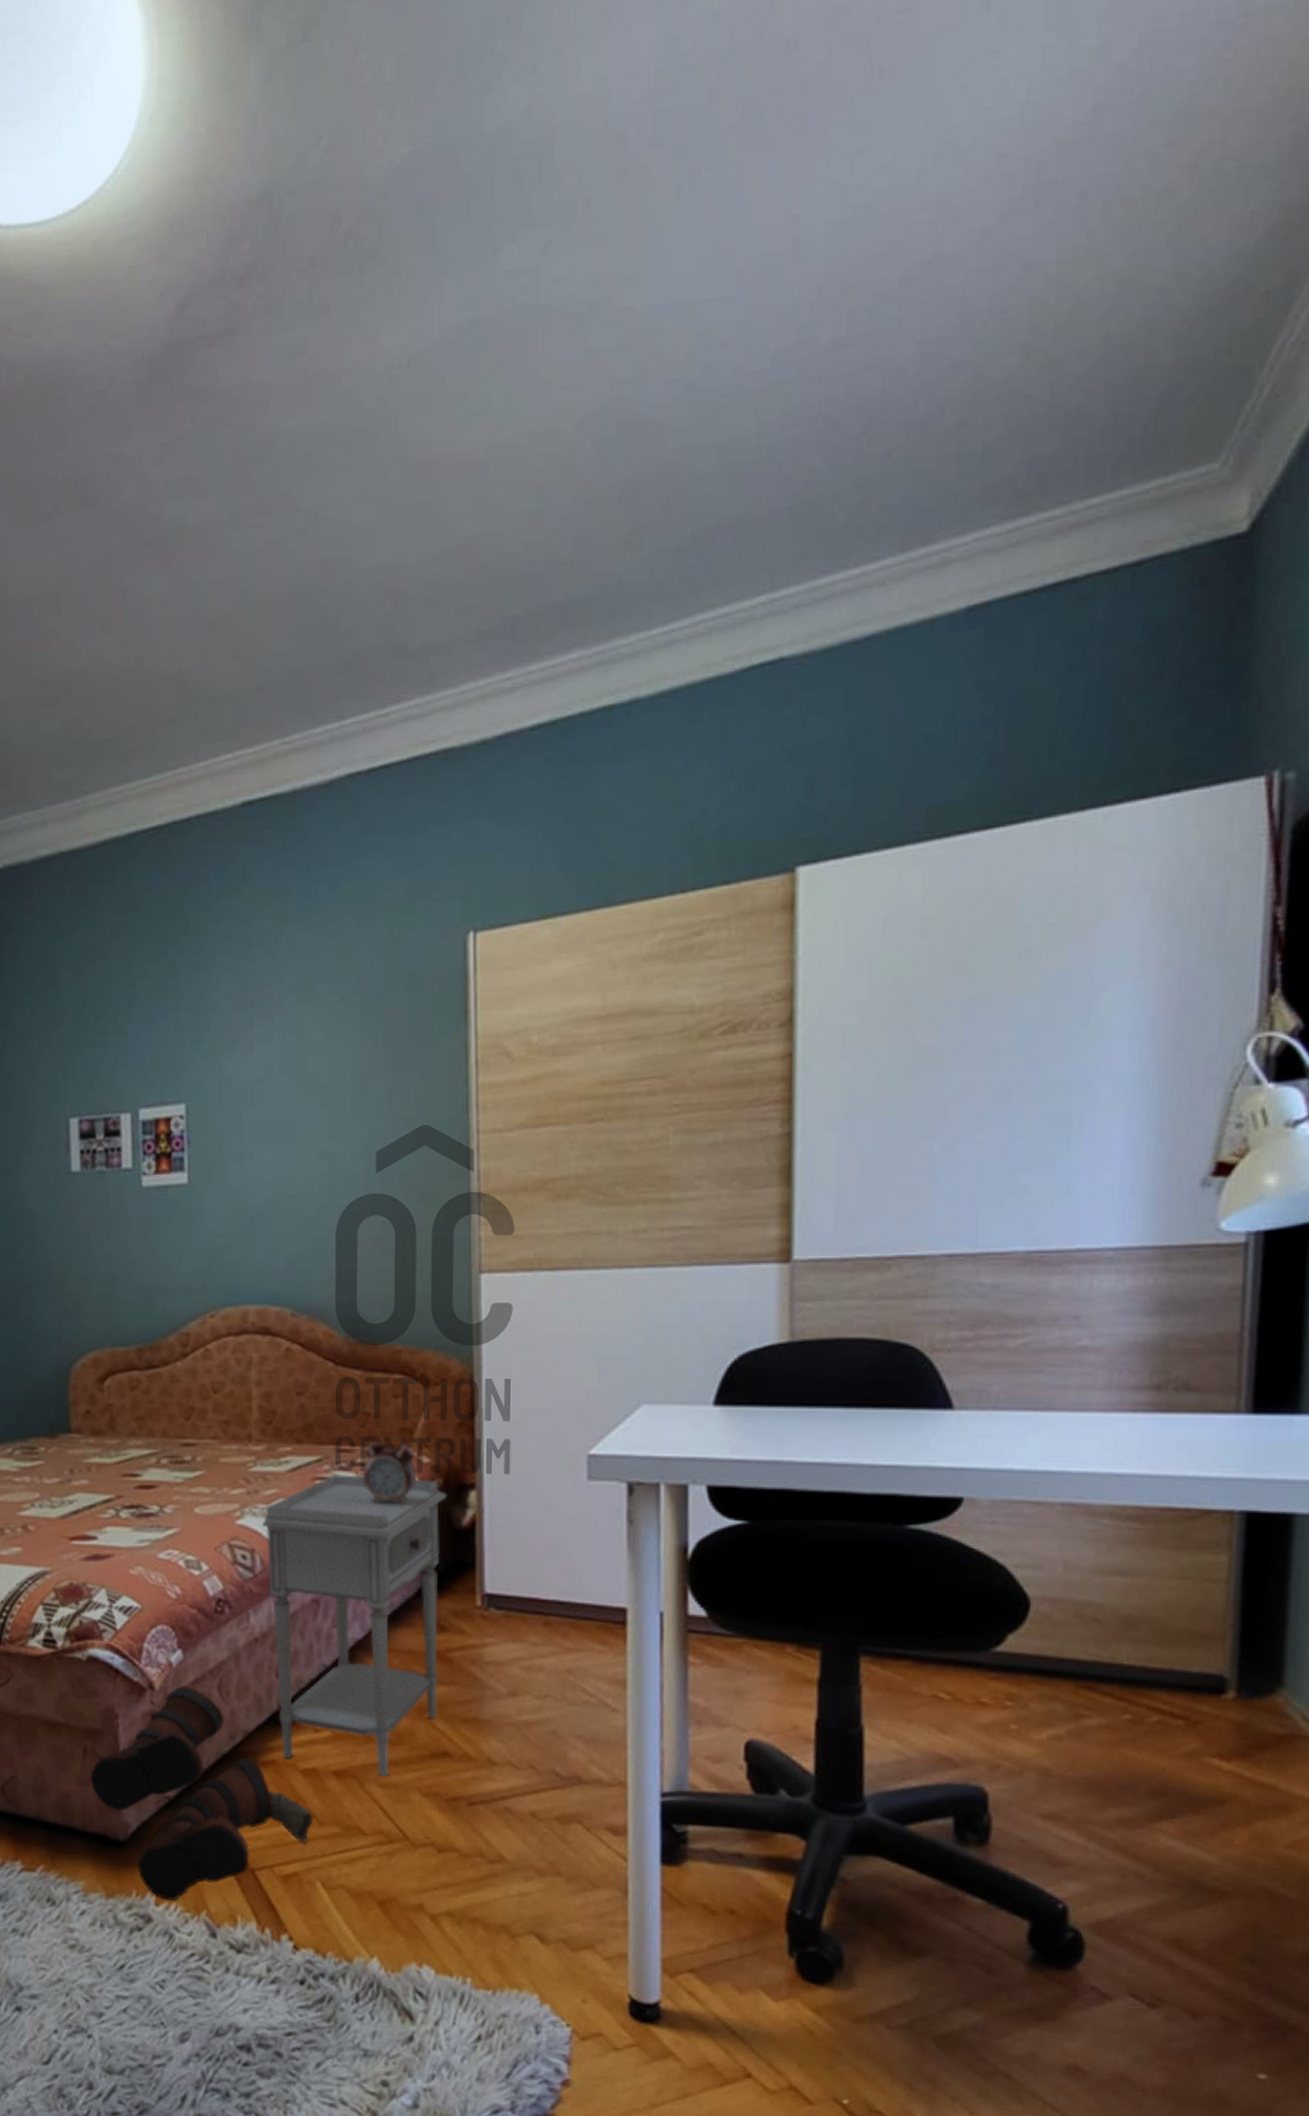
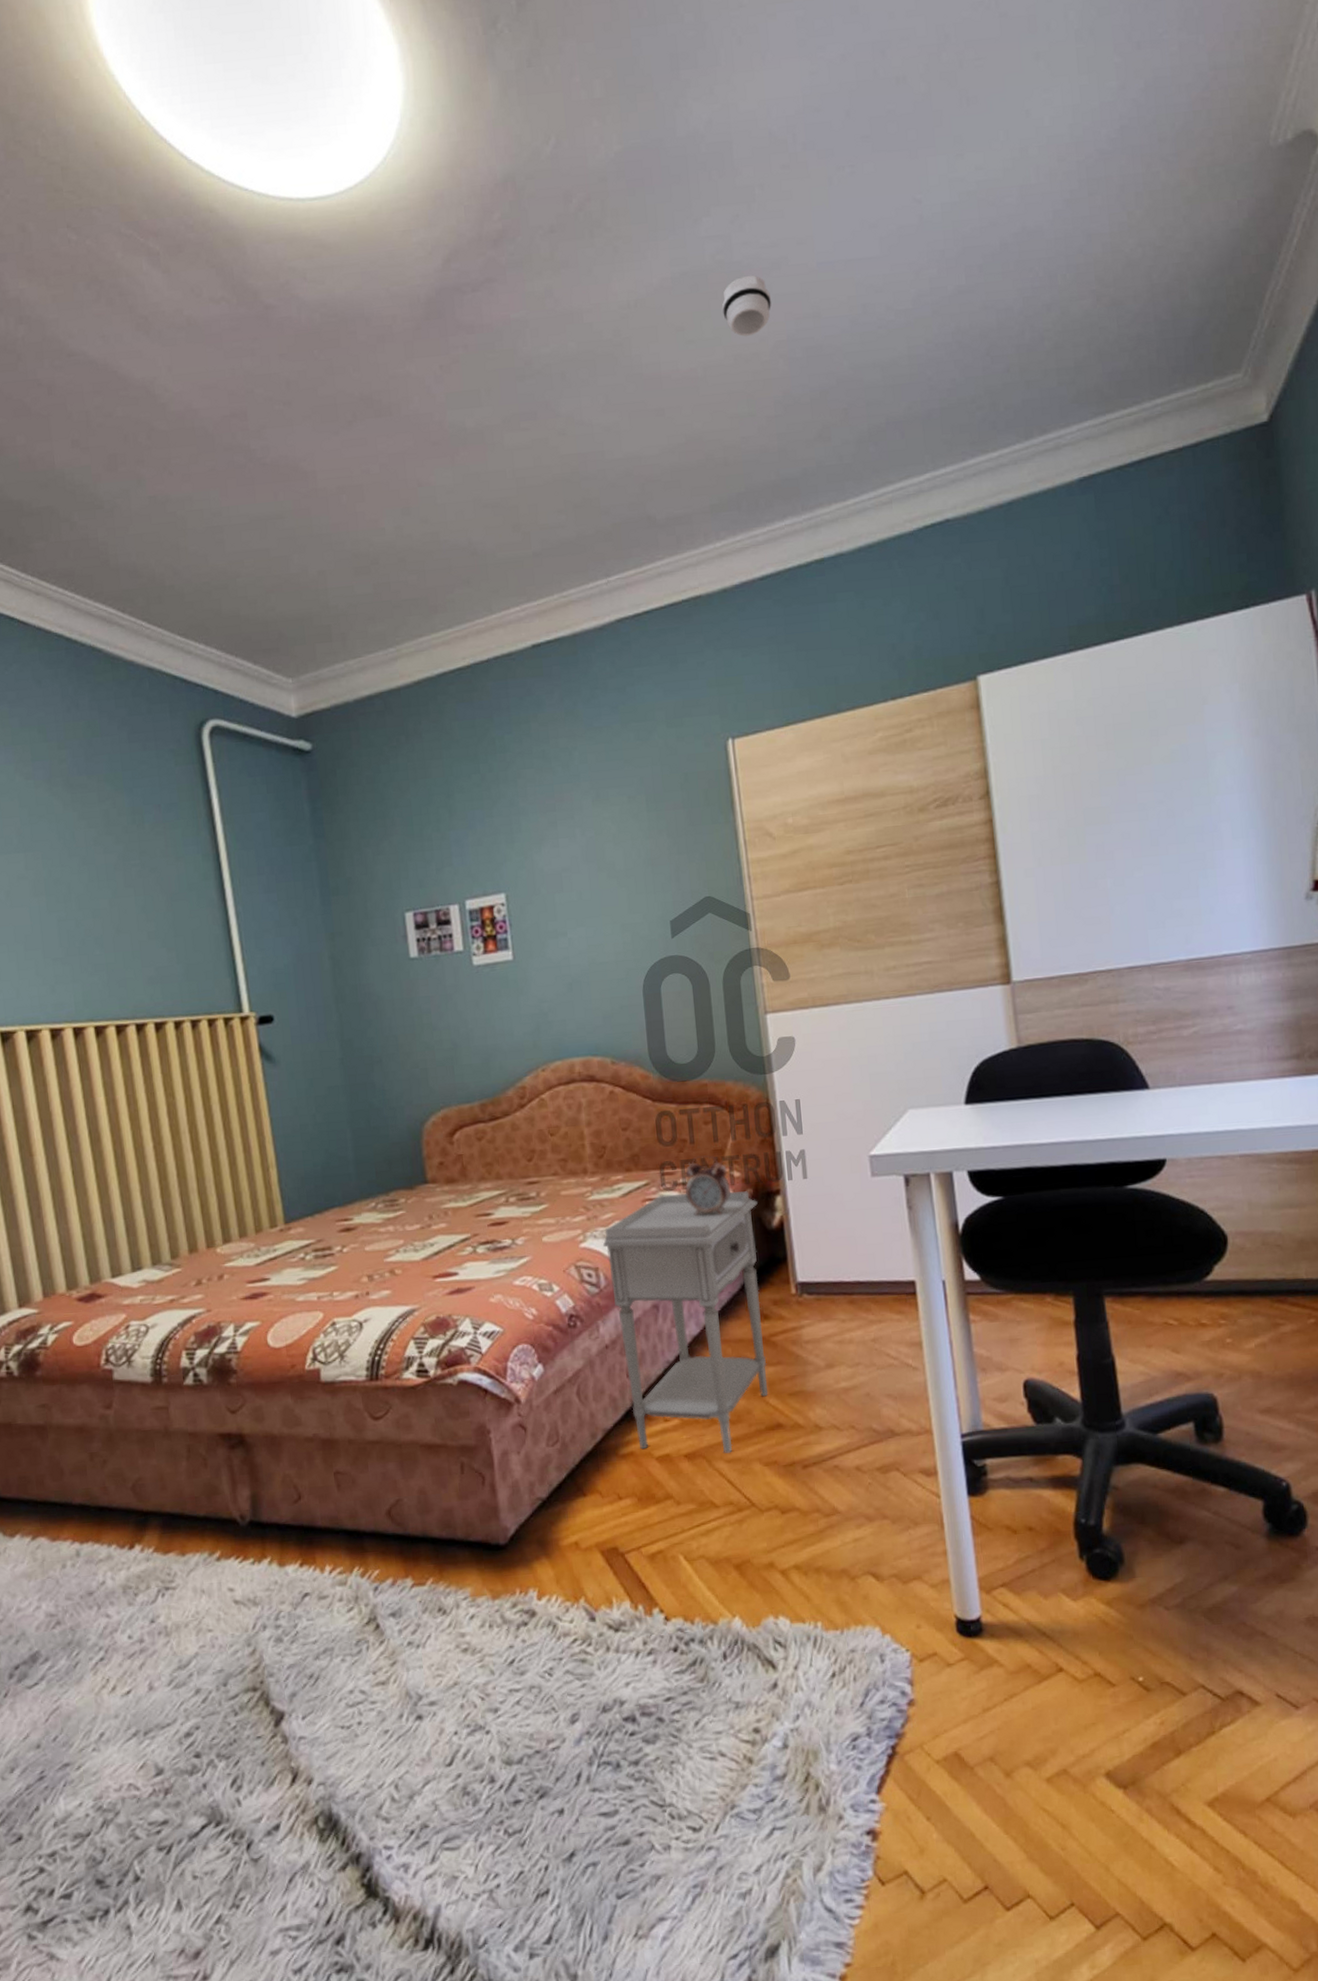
boots: present [90,1686,313,1900] -> none [469,1396,671,1593]
smoke detector: none [519,323,584,407] -> present [722,275,772,336]

